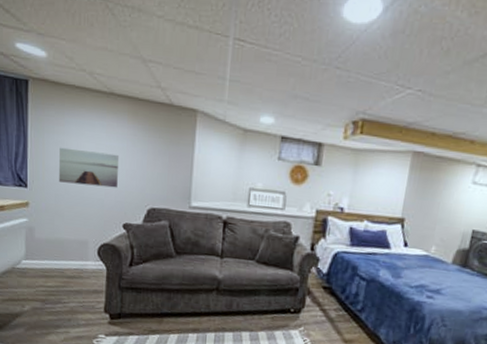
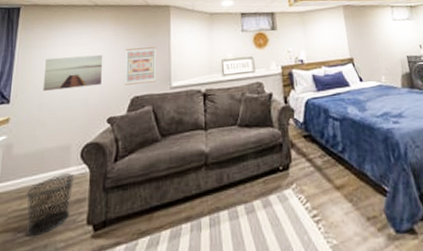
waste bin: none [50,265,93,311] -> present [26,173,75,237]
wall art: none [142,153,178,197] -> present [125,46,157,85]

